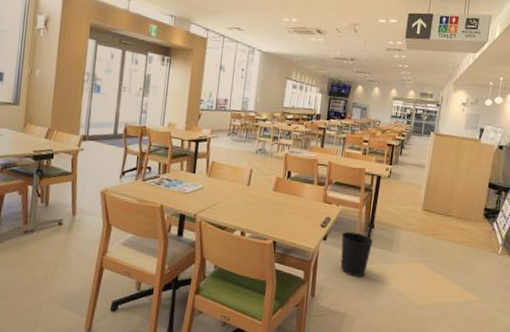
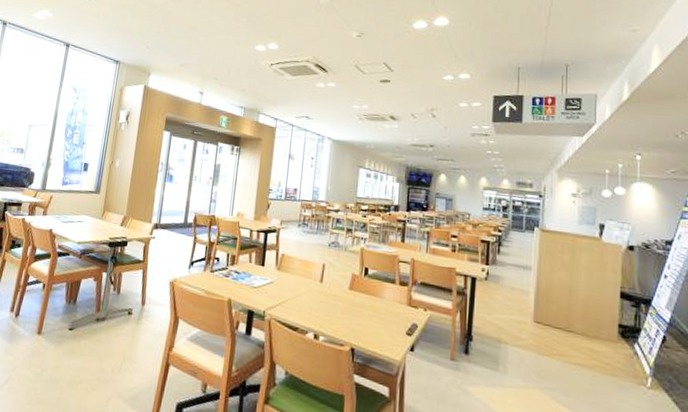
wastebasket: present [340,231,373,277] -> none [432,342,472,402]

